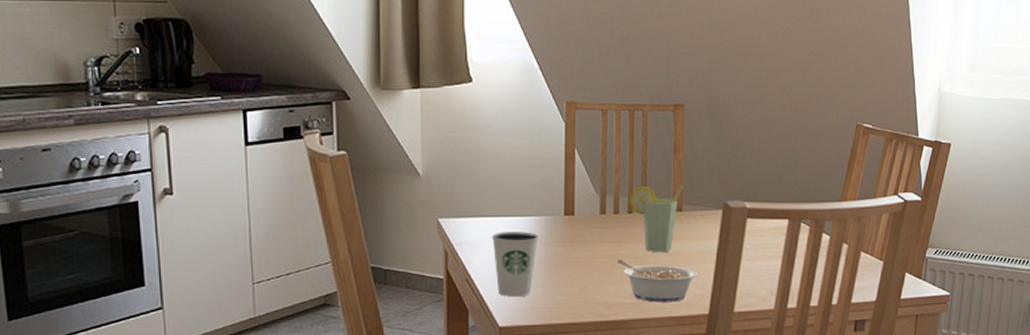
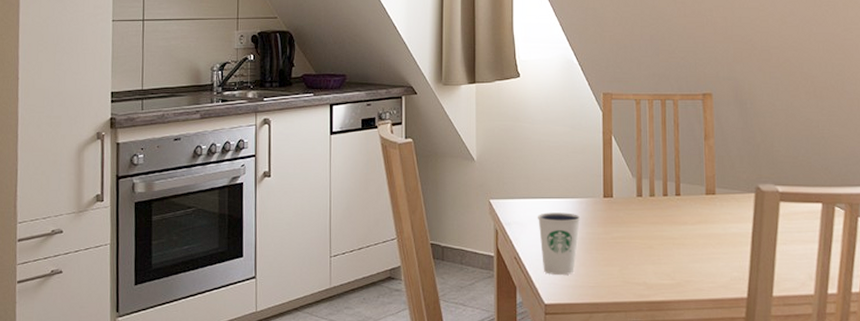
legume: present [616,259,698,303] -> none [654,241,734,284]
cup: present [628,185,684,253] -> none [663,170,716,235]

